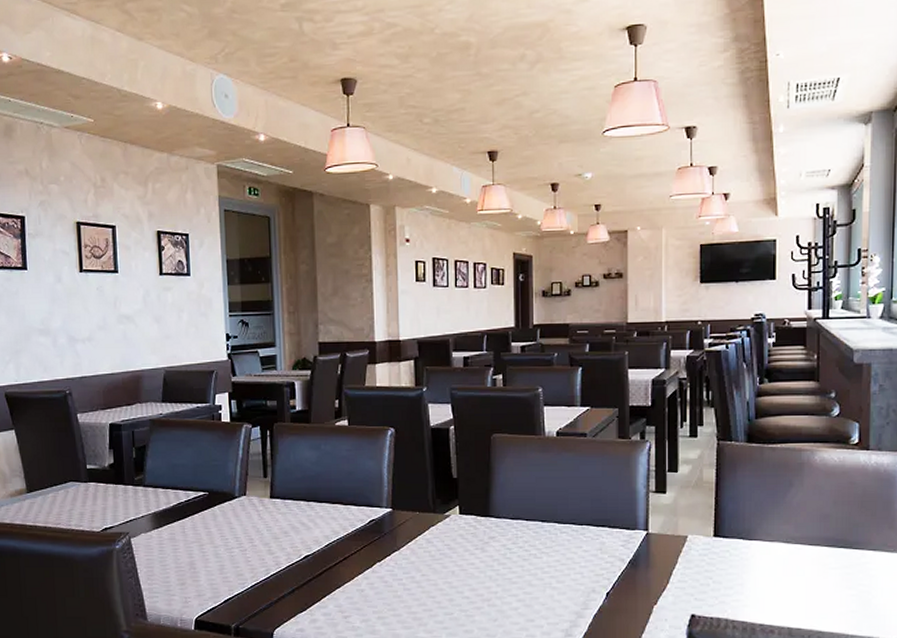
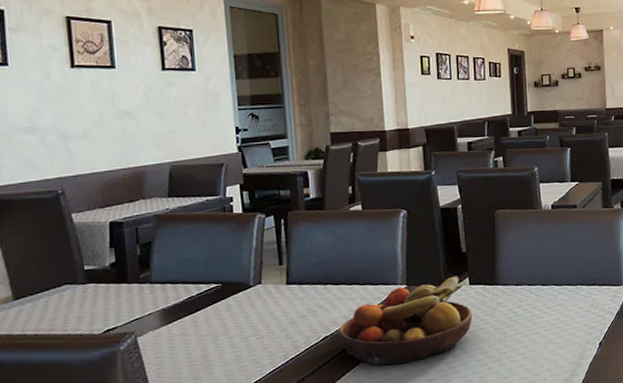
fruit bowl: none [320,503,462,592] -> present [338,276,473,366]

